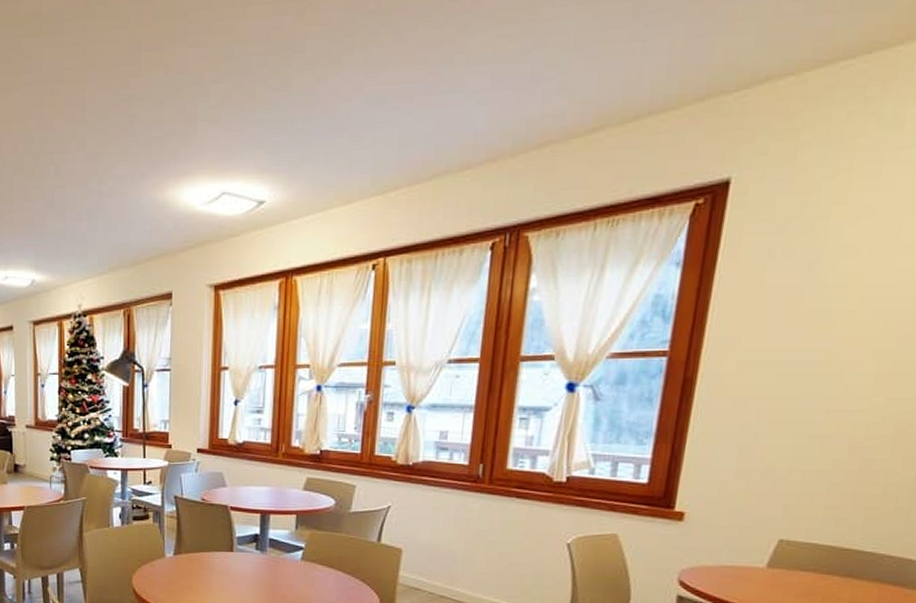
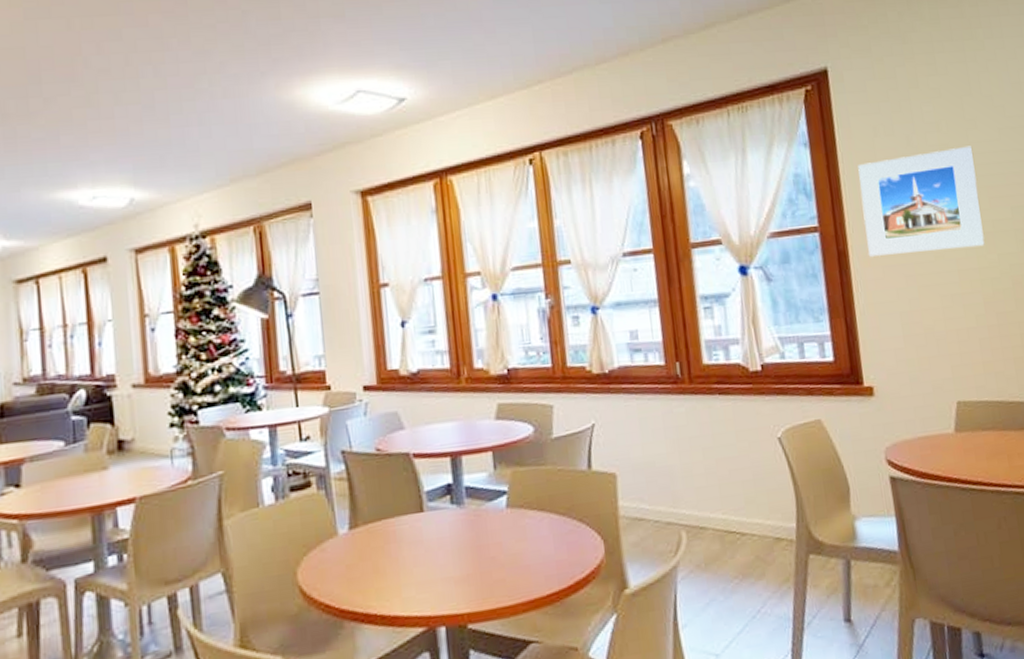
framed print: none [719,275,897,388] -> present [858,146,985,257]

